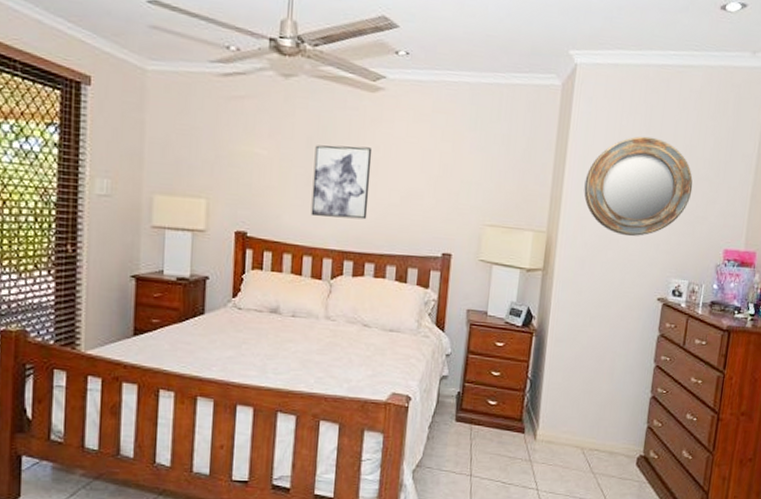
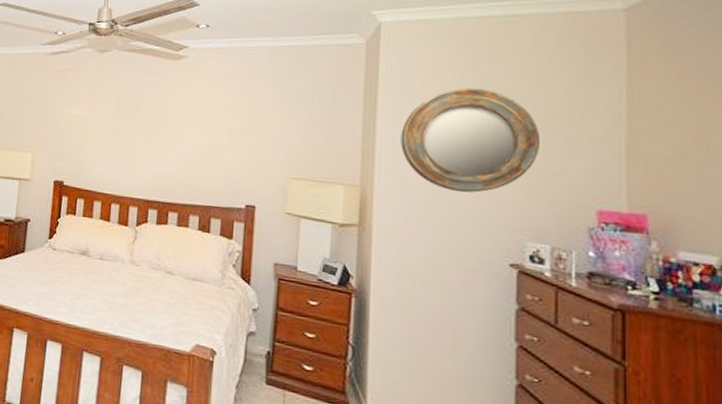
wall art: present [311,145,373,220] -> none [119,106,176,172]

